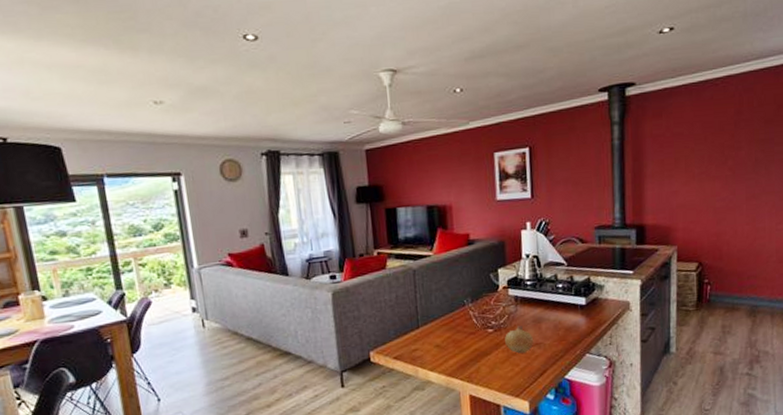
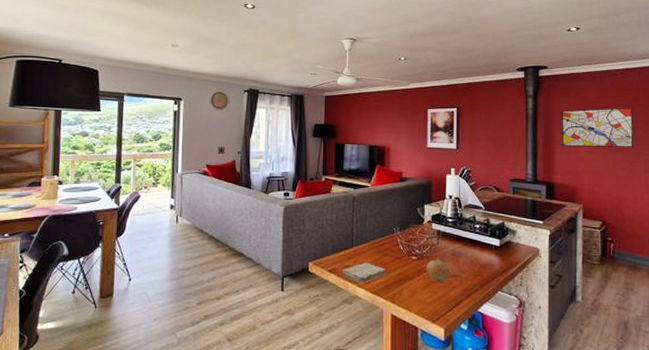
washcloth: none [408,342,462,367] -> present [341,262,388,284]
wall art: none [652,124,735,181] -> present [561,107,634,147]

